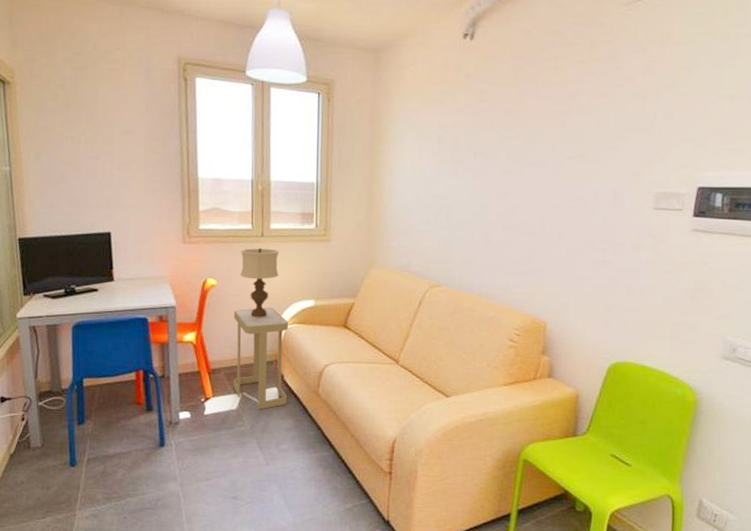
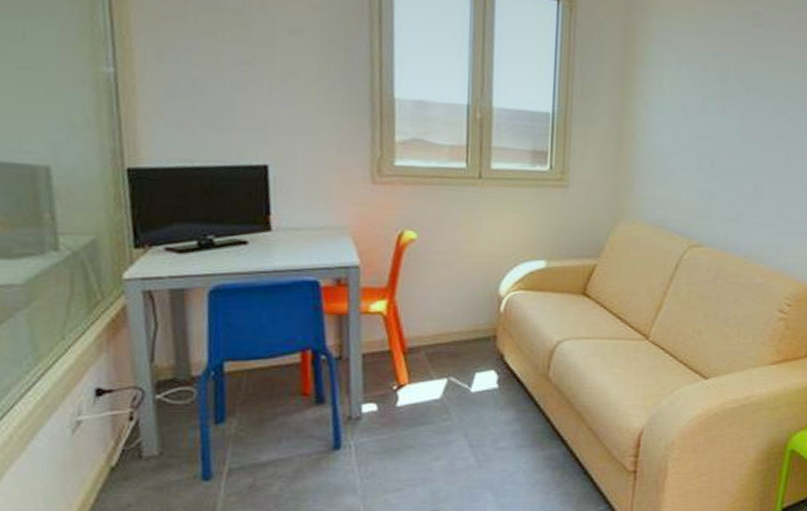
side table: present [233,308,288,410] -> none [436,269,511,399]
table lamp: present [240,248,279,318] -> none [449,193,502,283]

